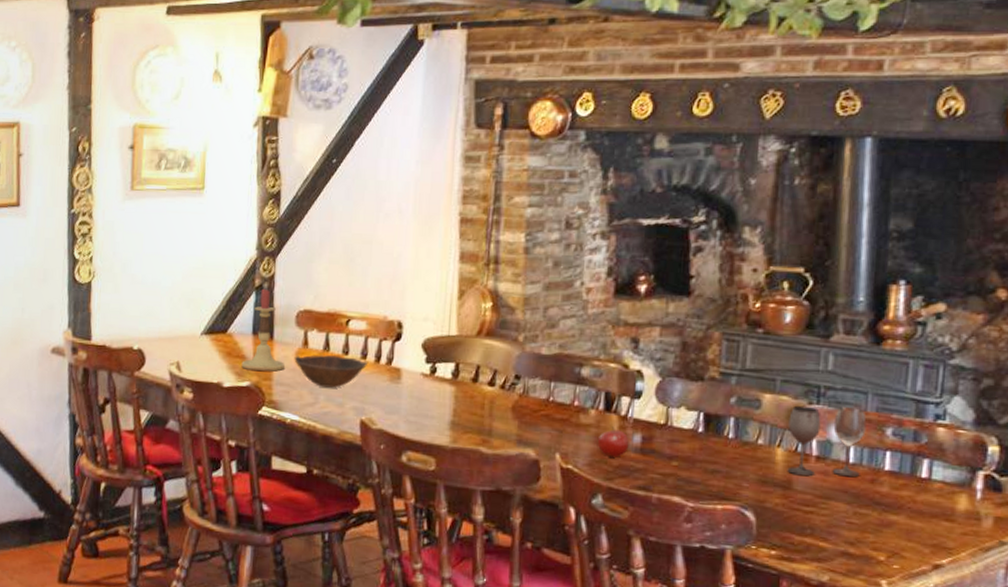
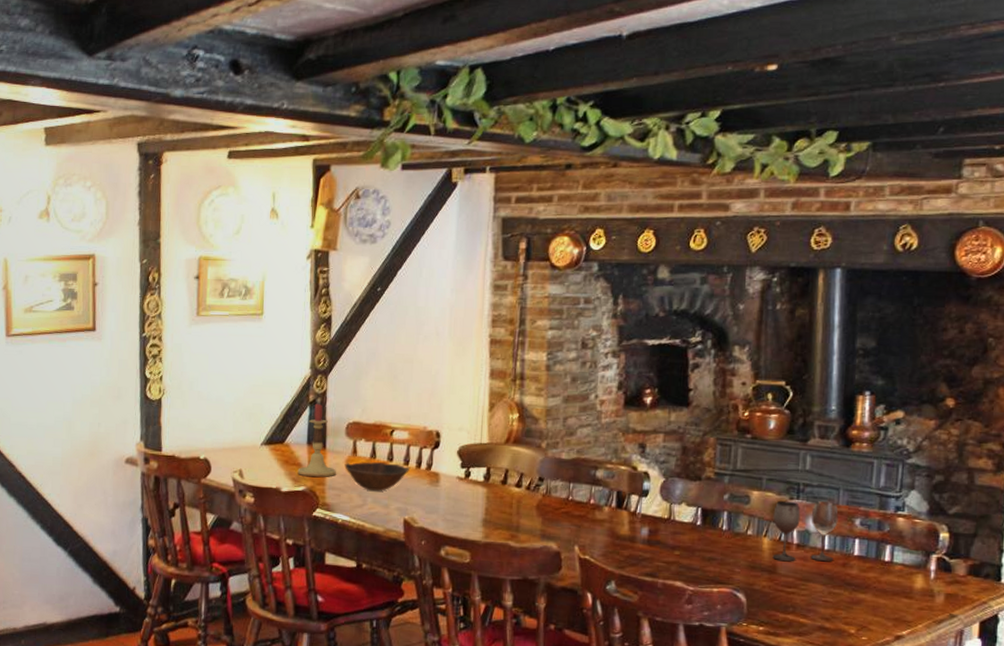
fruit: present [597,426,629,458] -> none [610,521,638,549]

